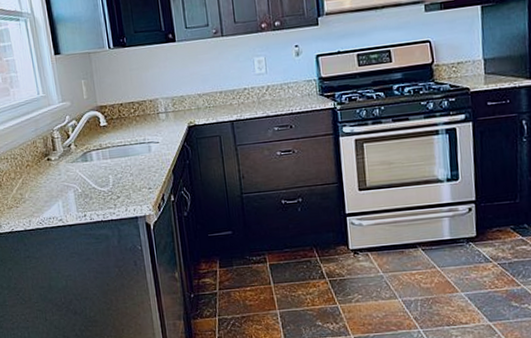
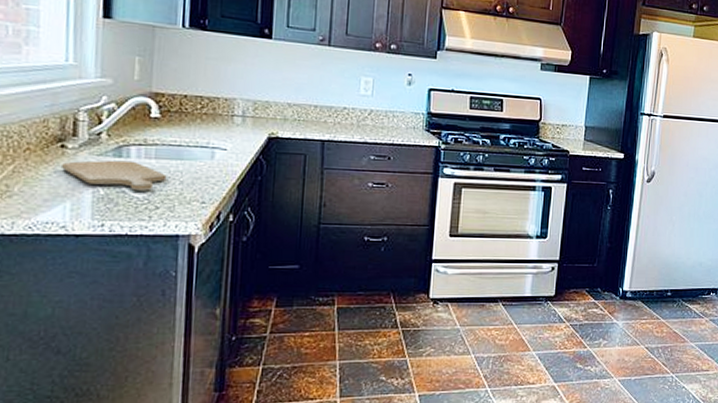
chopping board: none [51,163,121,186] -> present [62,160,167,191]

